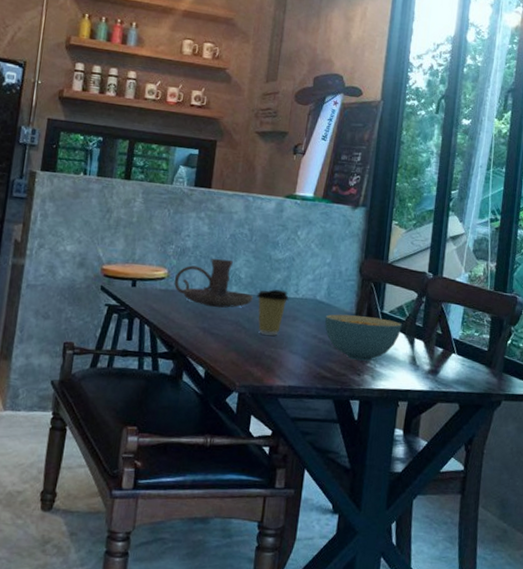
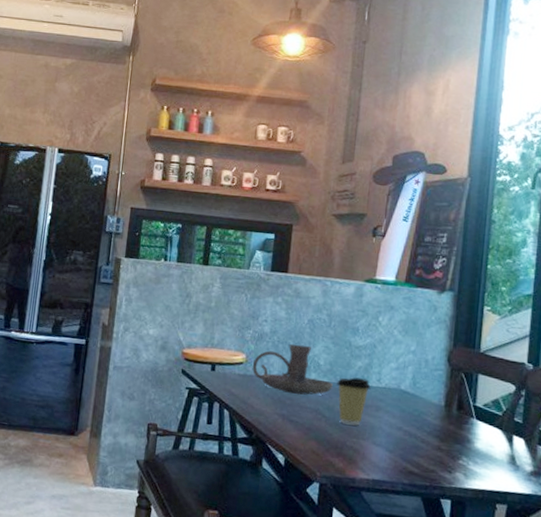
cereal bowl: present [324,314,402,361] -> none [410,405,498,458]

